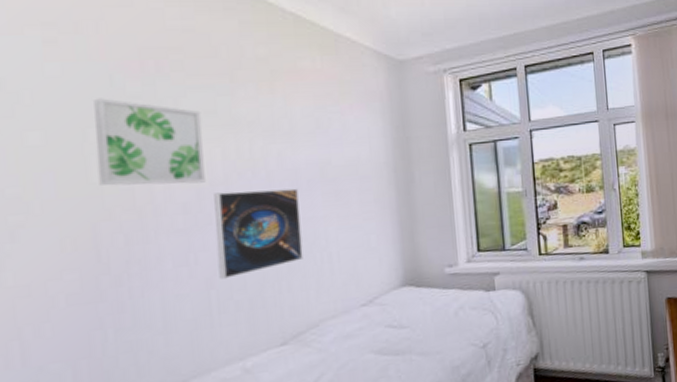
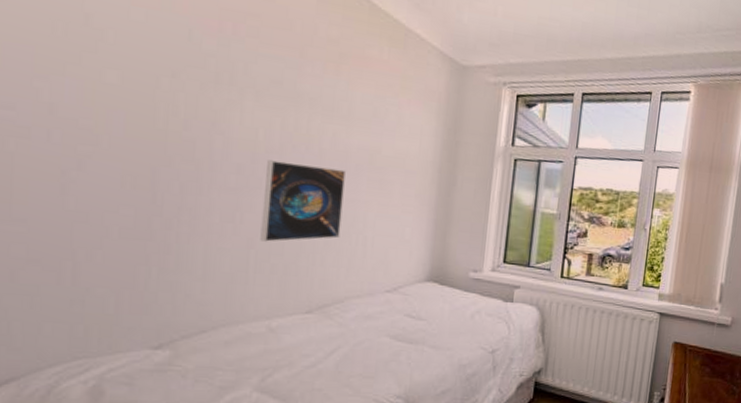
wall art: present [94,98,206,186] -> none [164,49,268,148]

